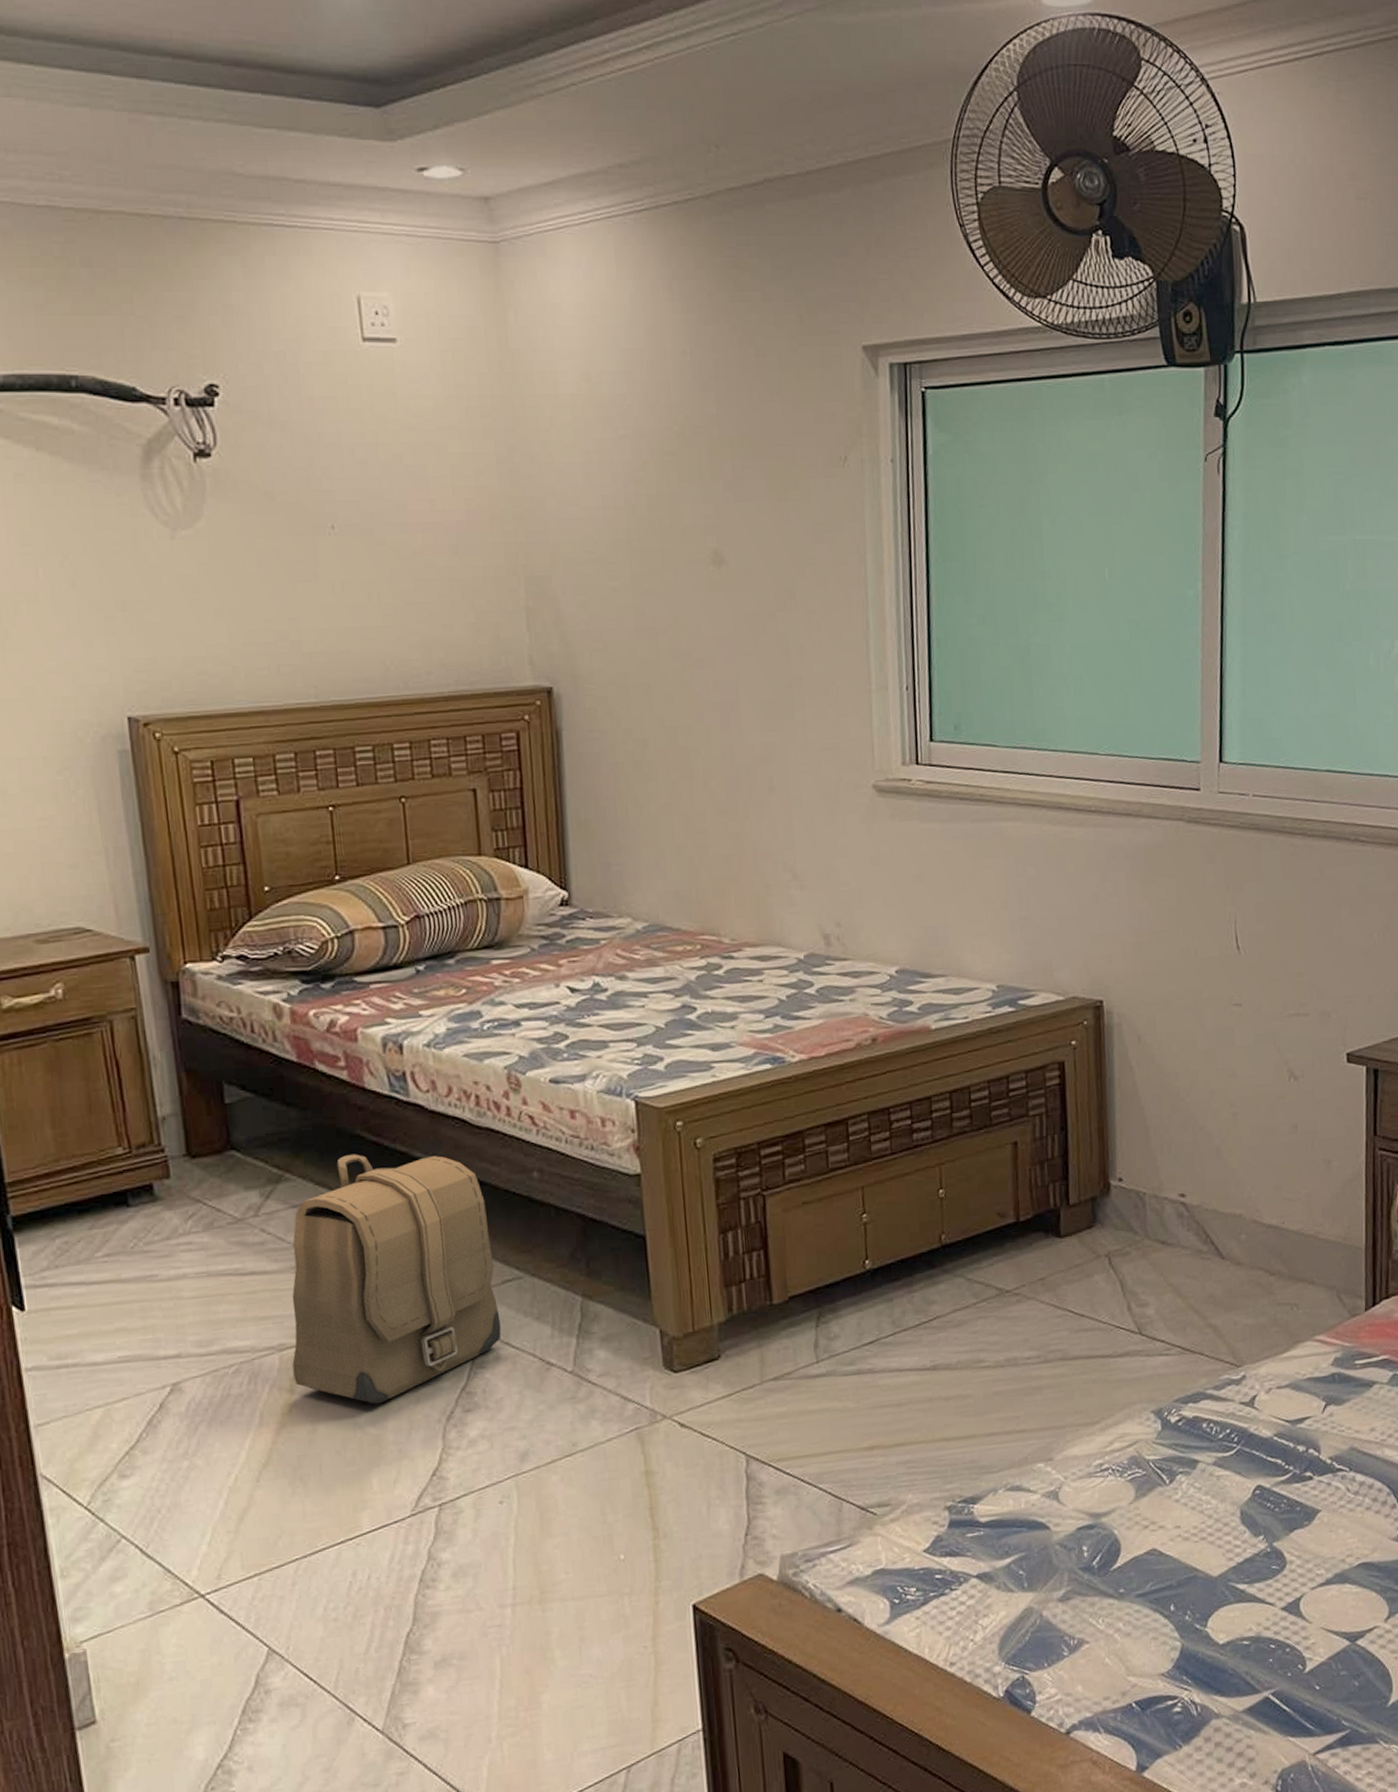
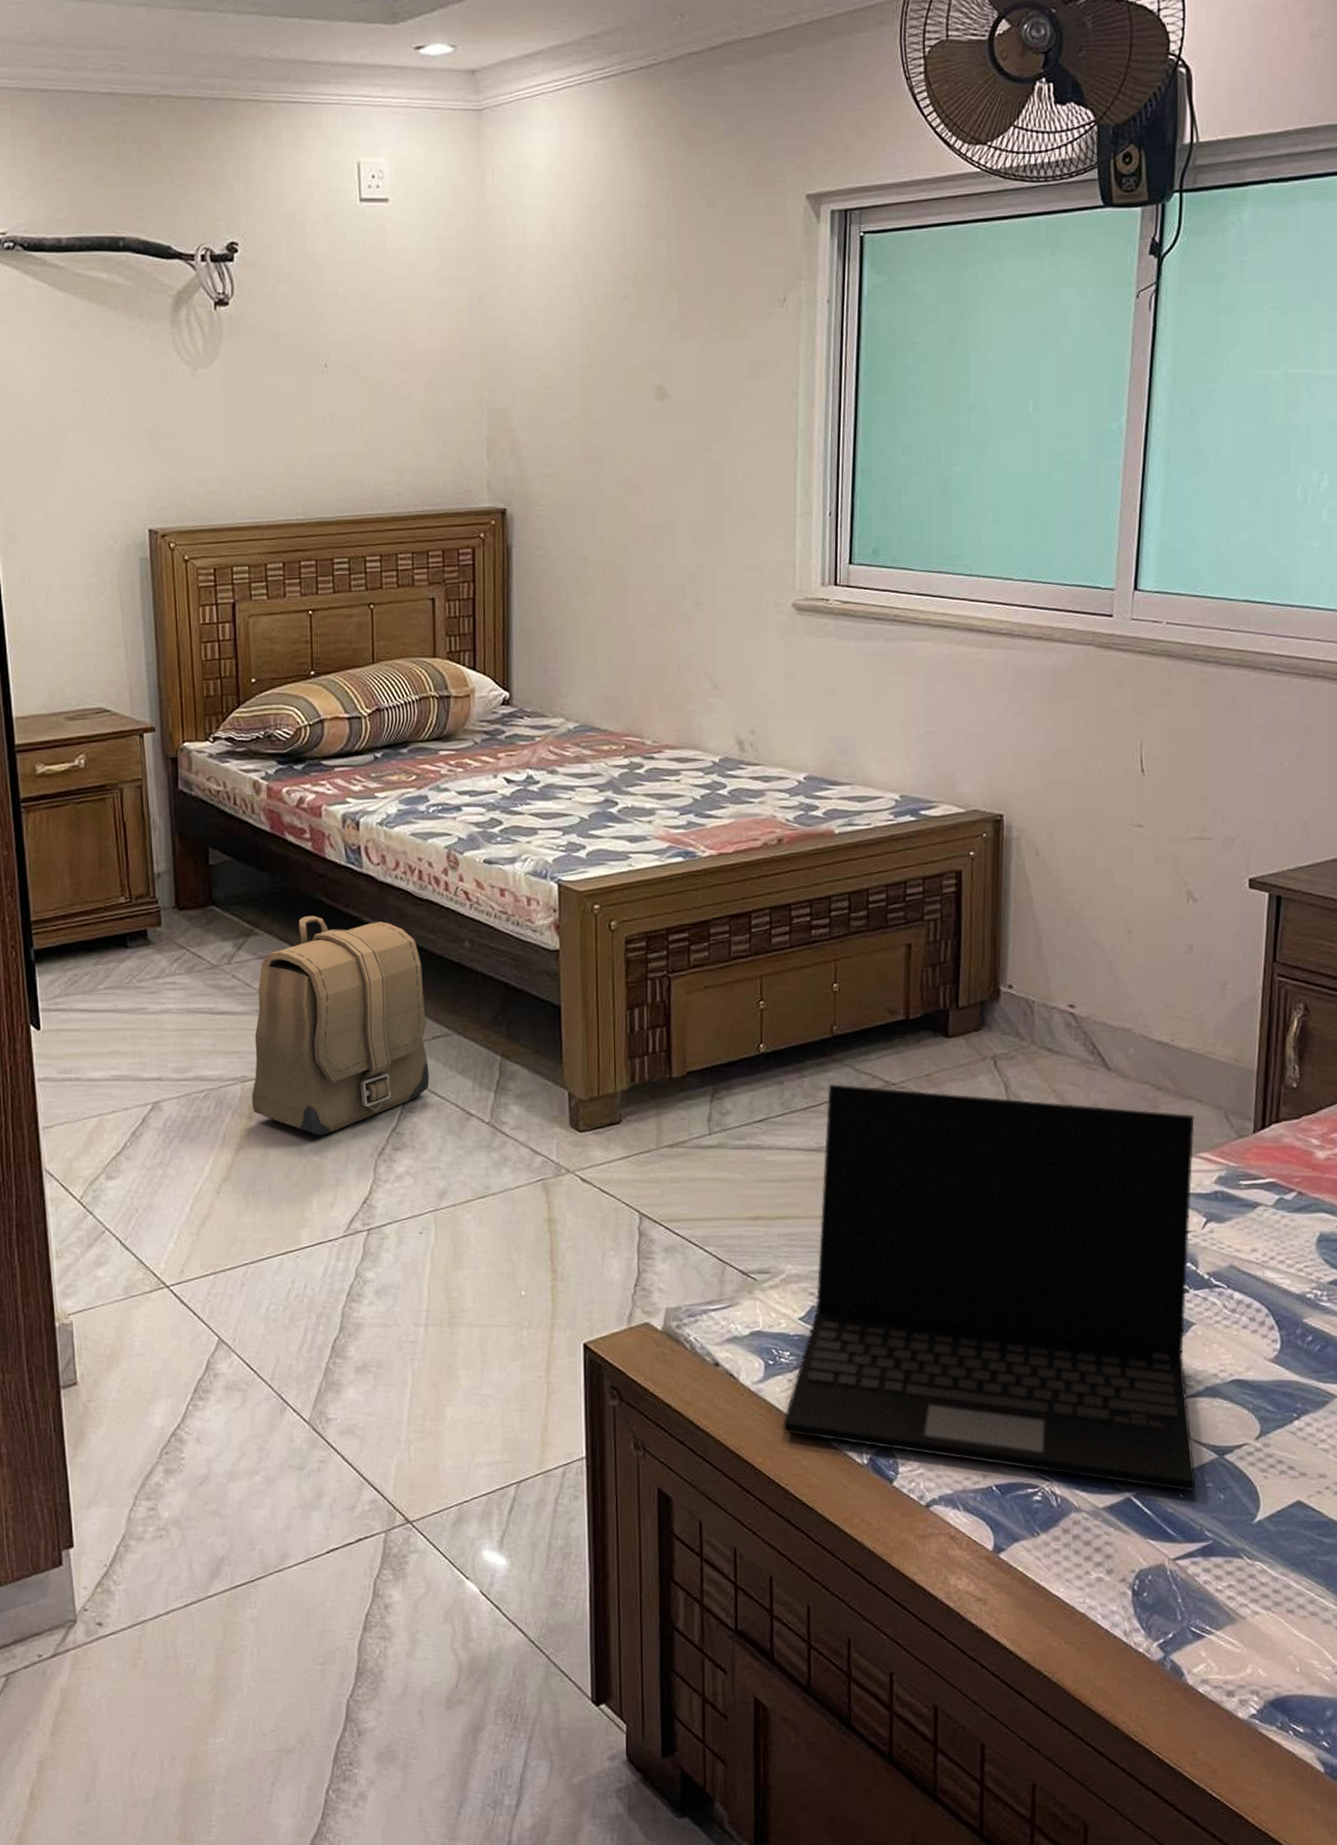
laptop: none [913,1296,1331,1683] -> present [783,1084,1196,1491]

